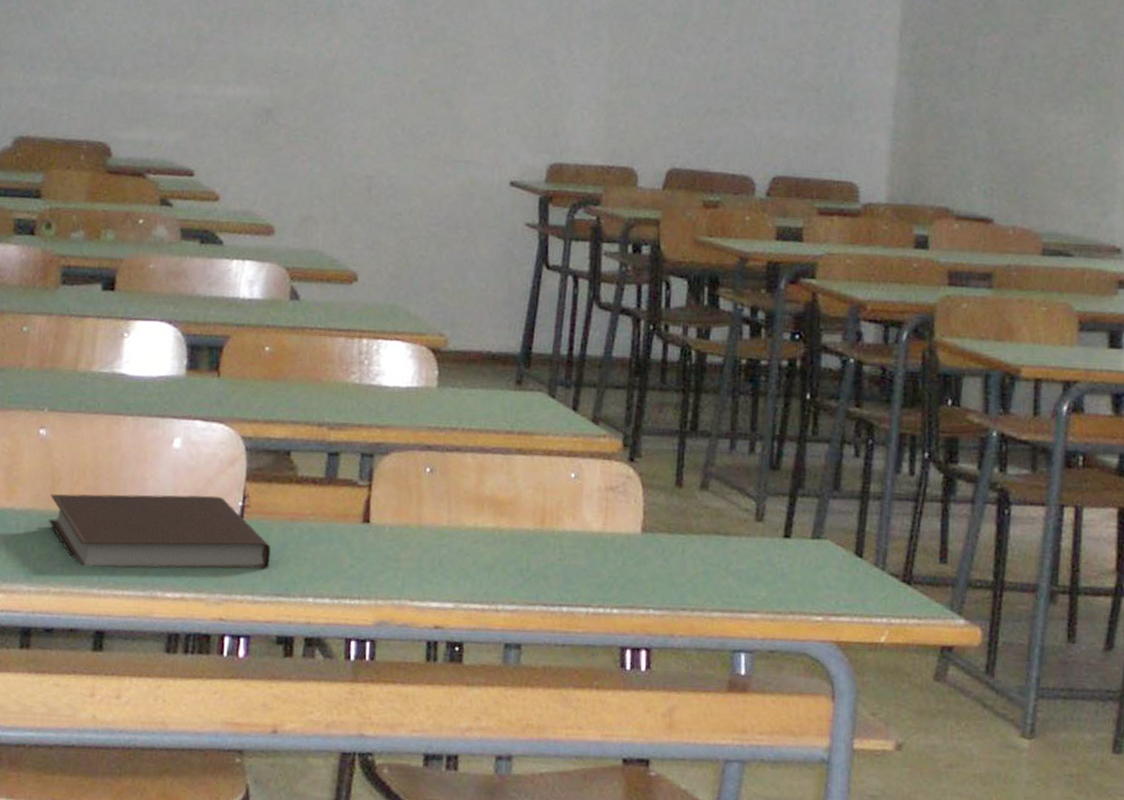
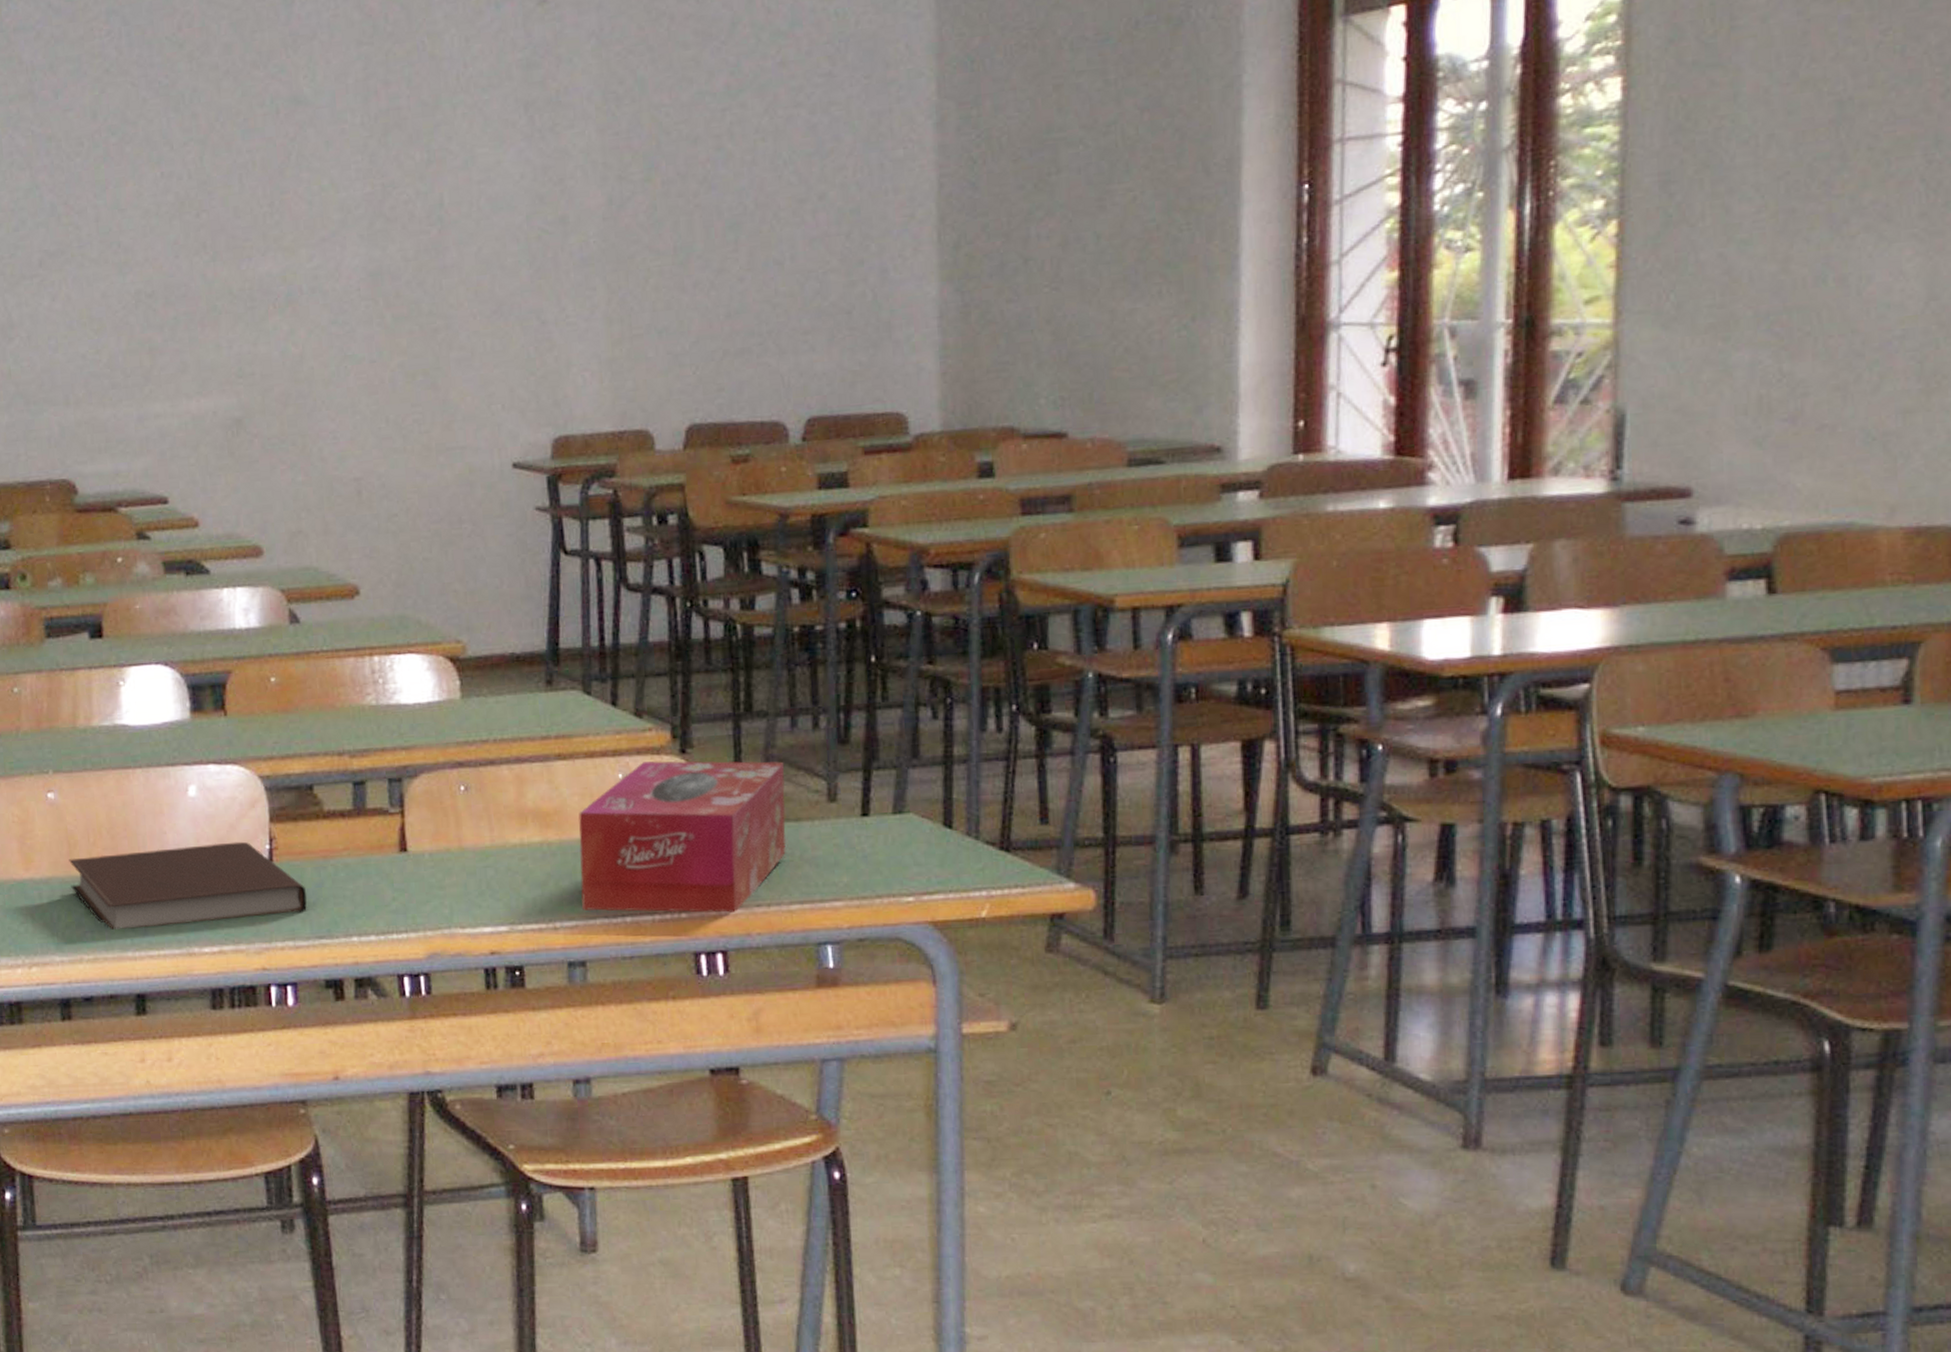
tissue box: none [524,465,721,613] -> present [578,760,786,913]

